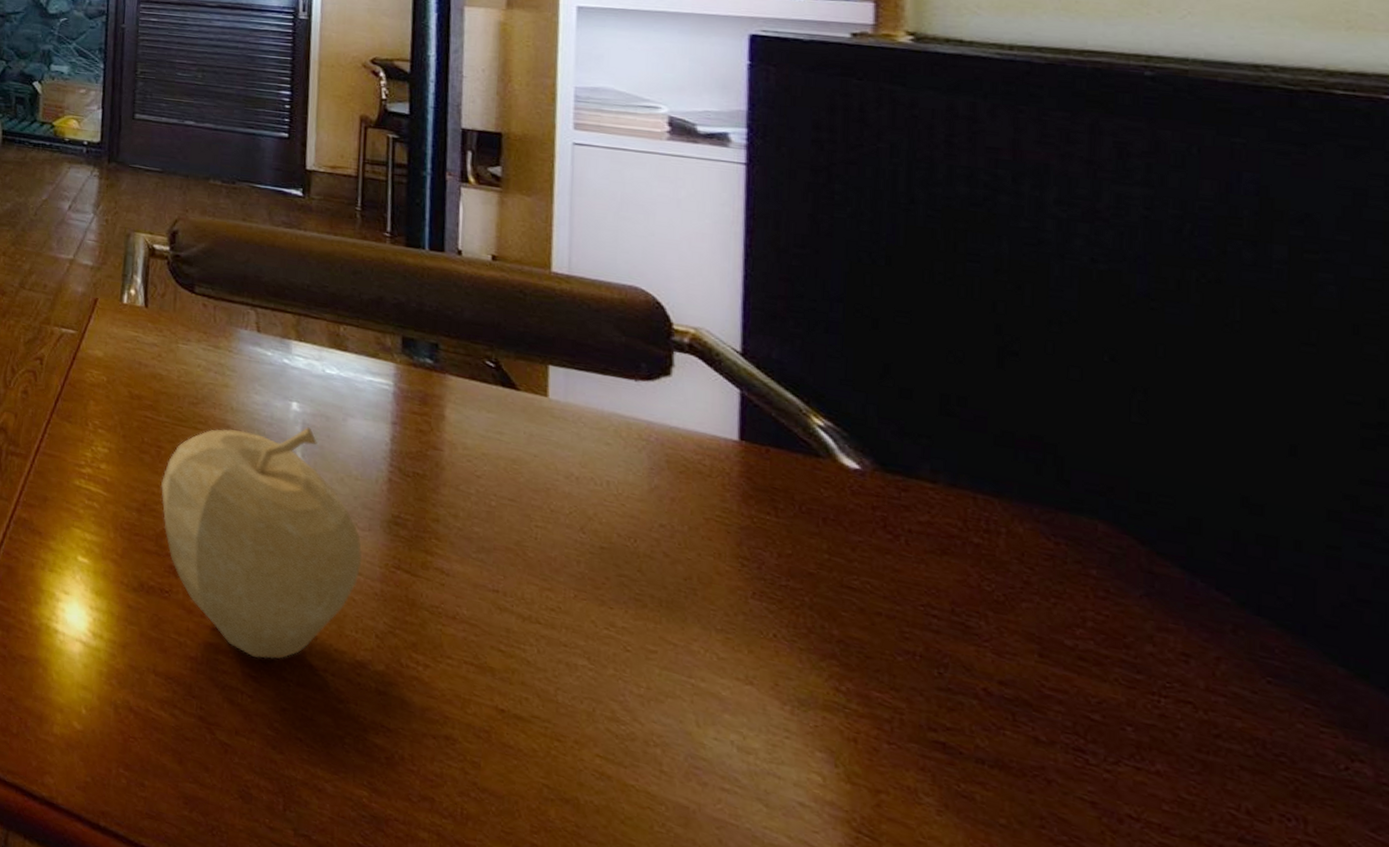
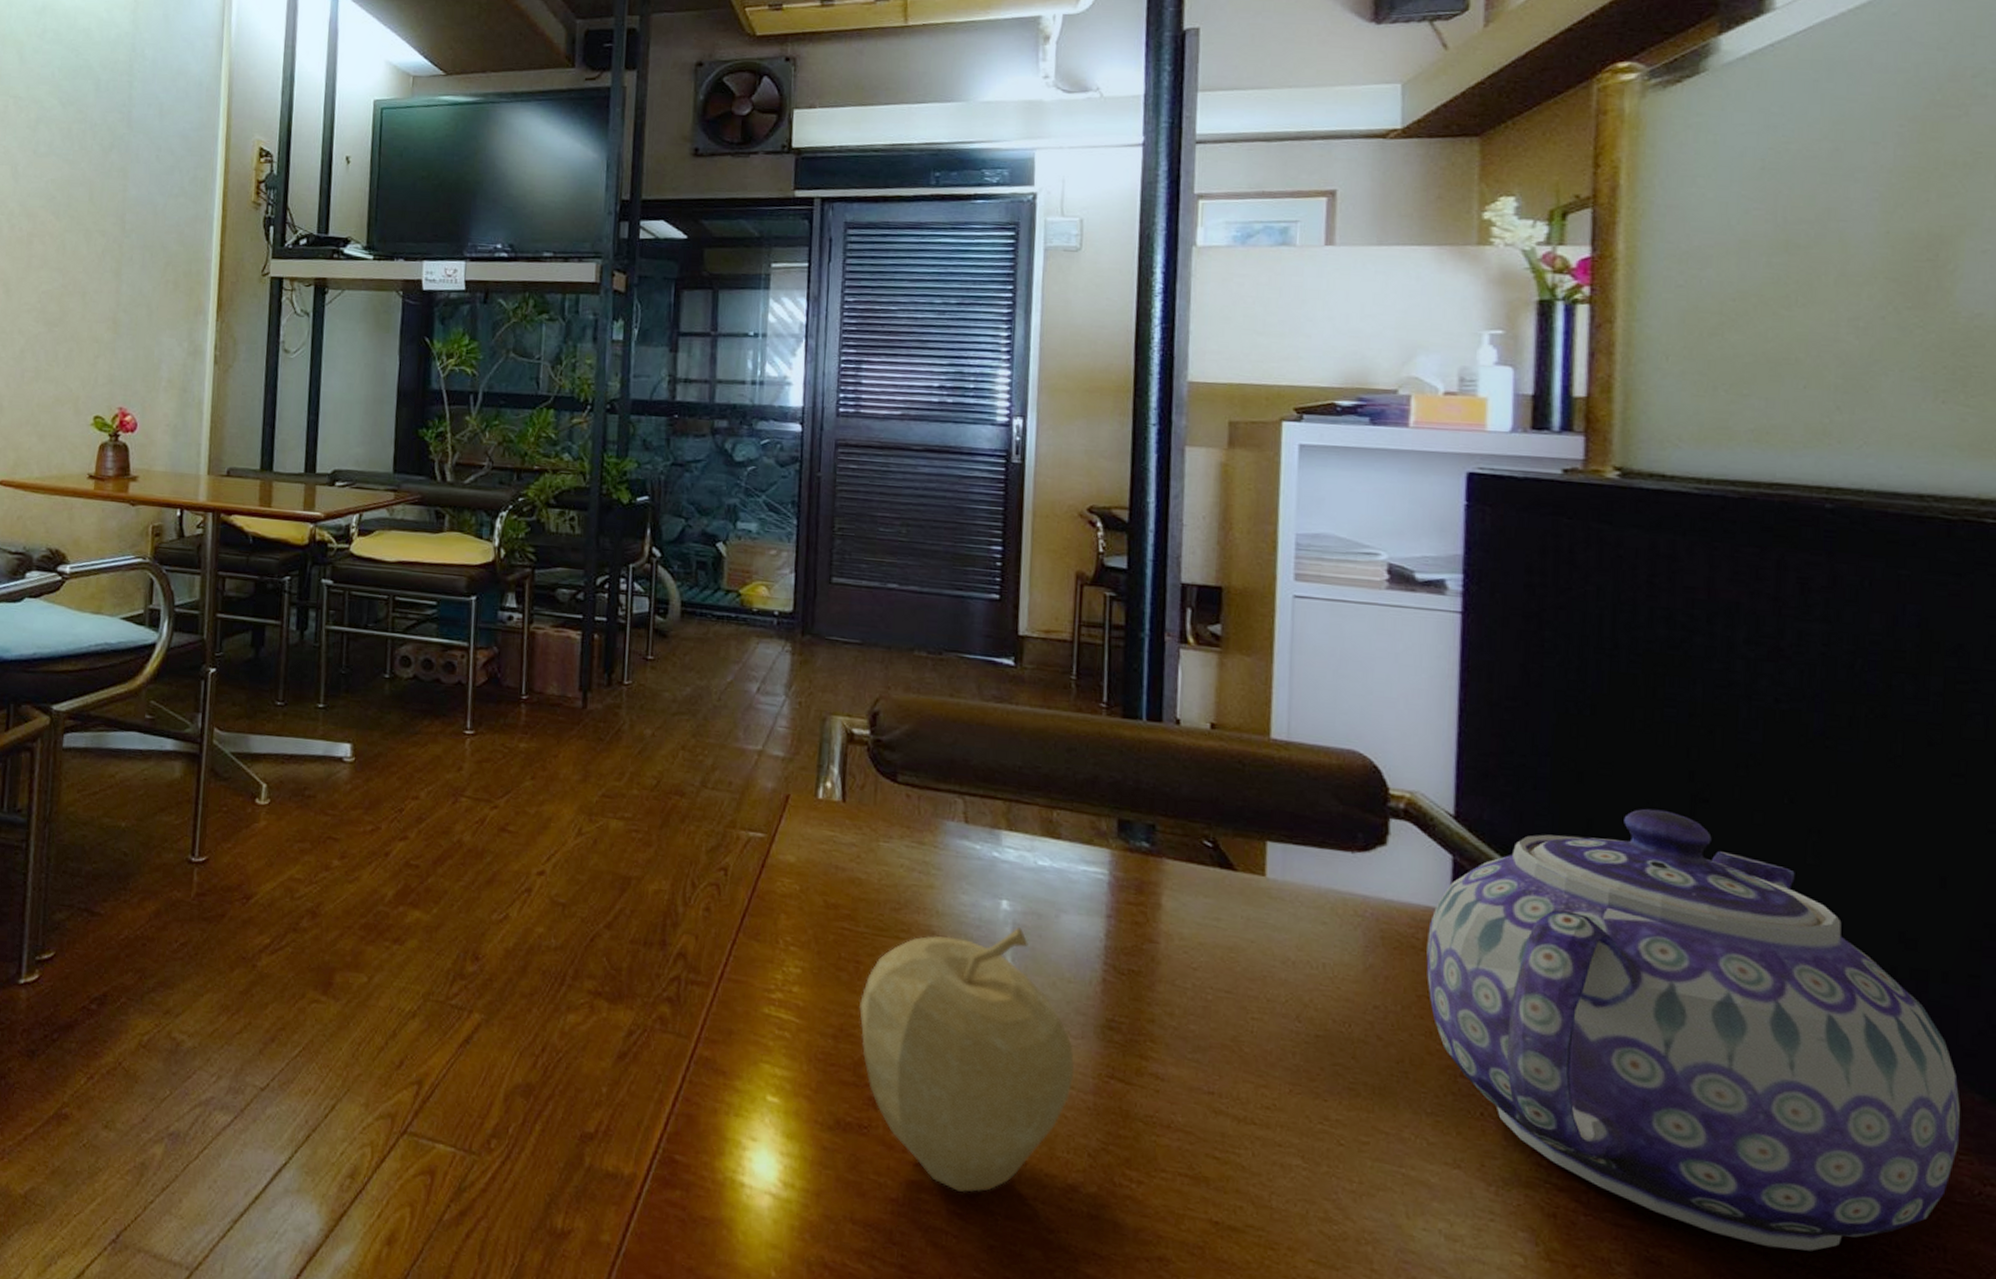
teapot: none [714,357,1321,806] -> present [1426,808,1960,1252]

